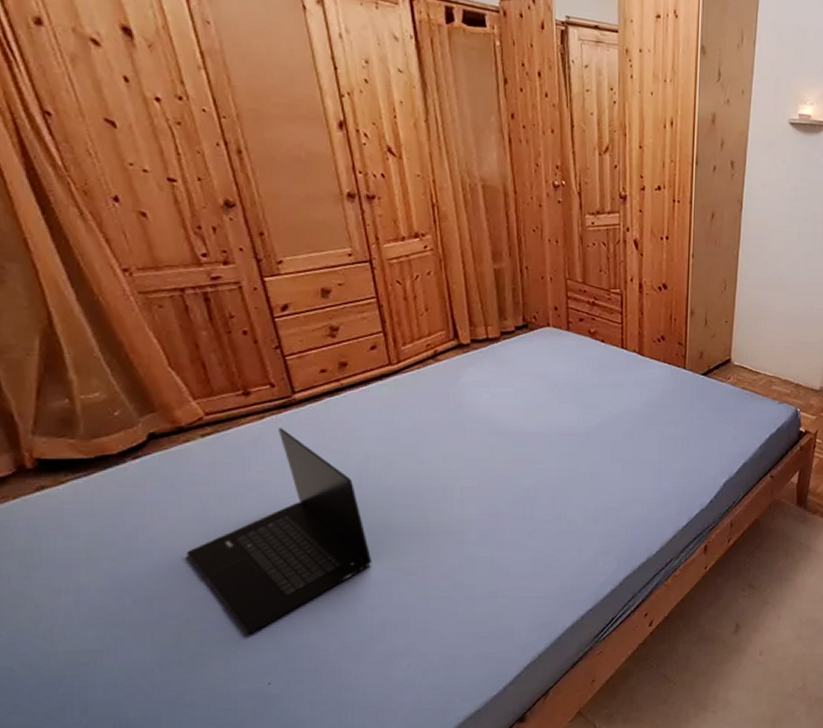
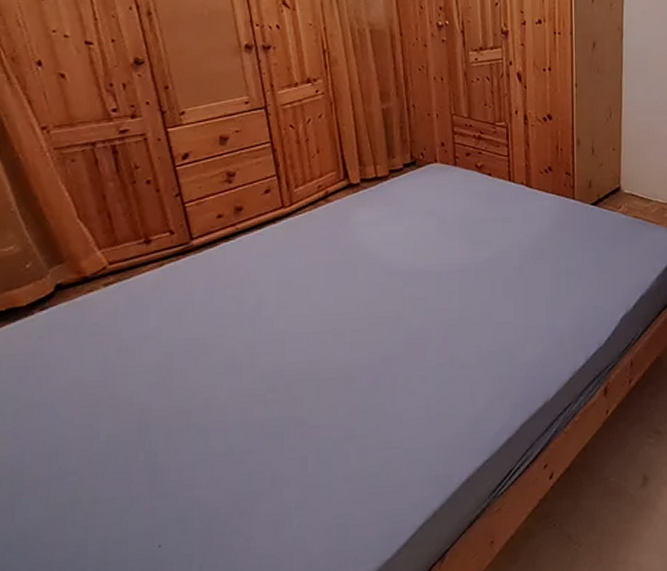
laptop: present [187,428,372,635] -> none [86,275,264,492]

